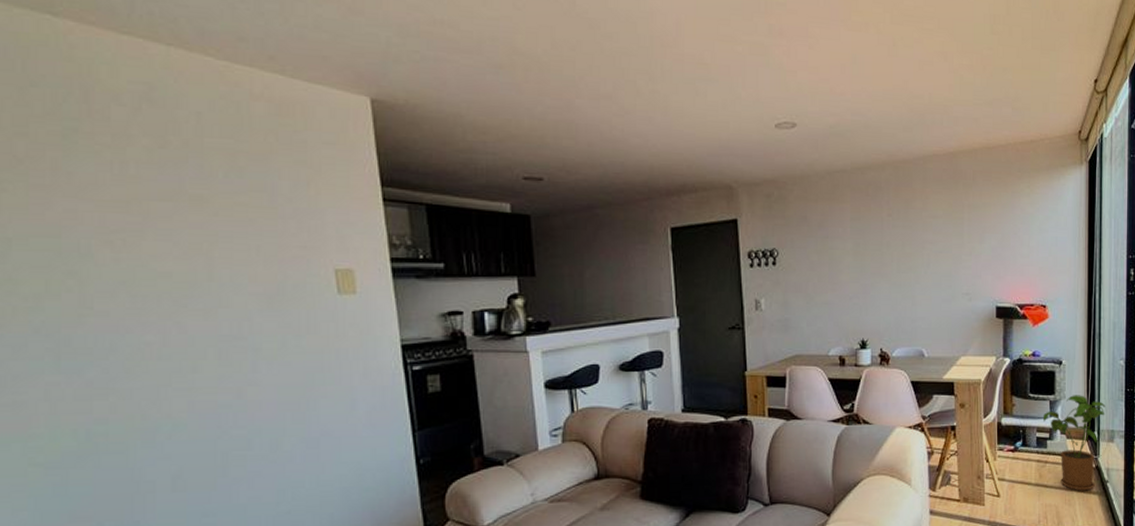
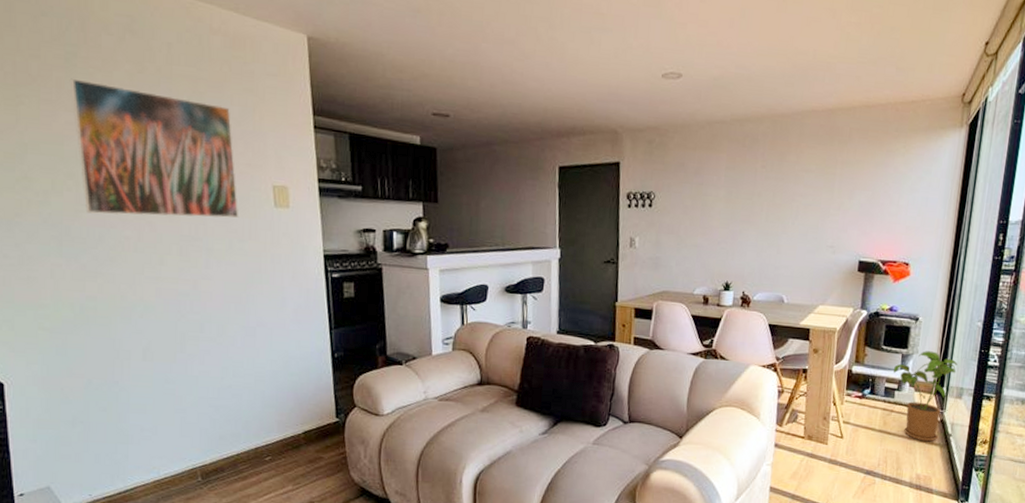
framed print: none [70,158,292,317] -> present [71,78,238,218]

